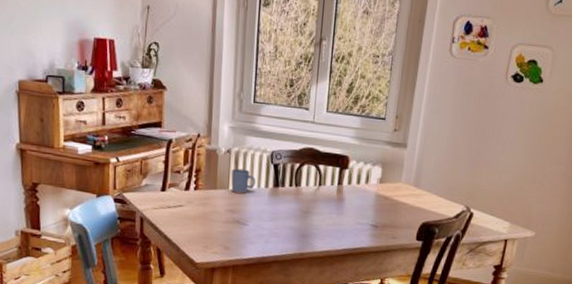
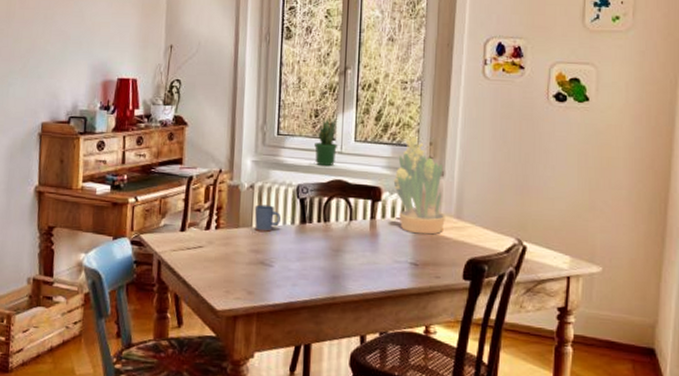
planter: none [289,88,311,135] -> present [314,118,338,167]
potted flower: none [360,109,406,201] -> present [393,137,447,235]

